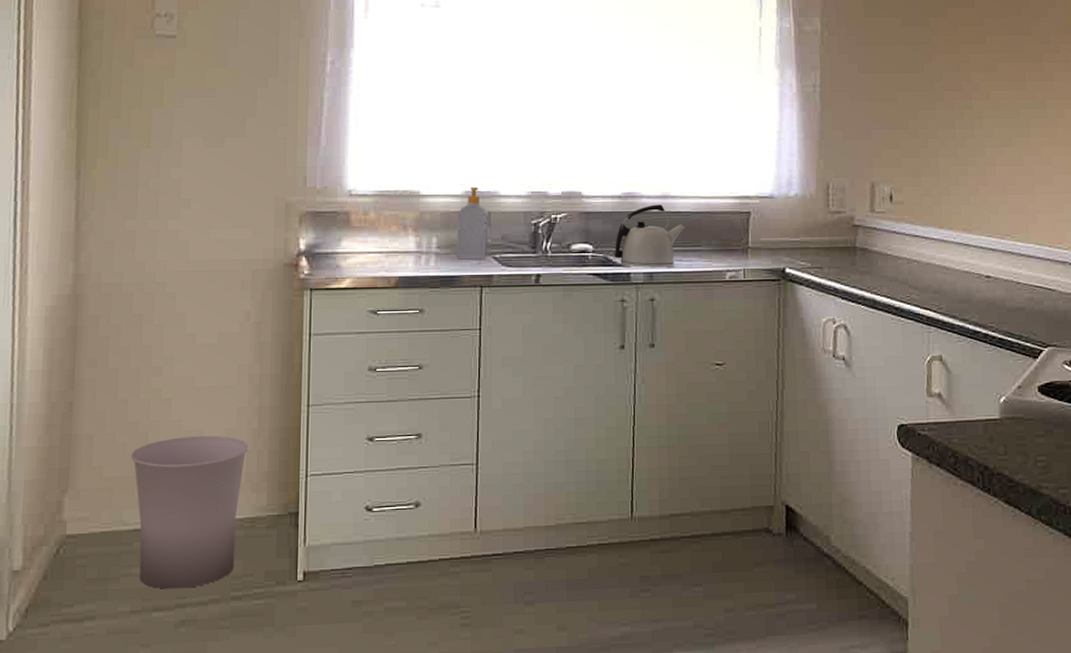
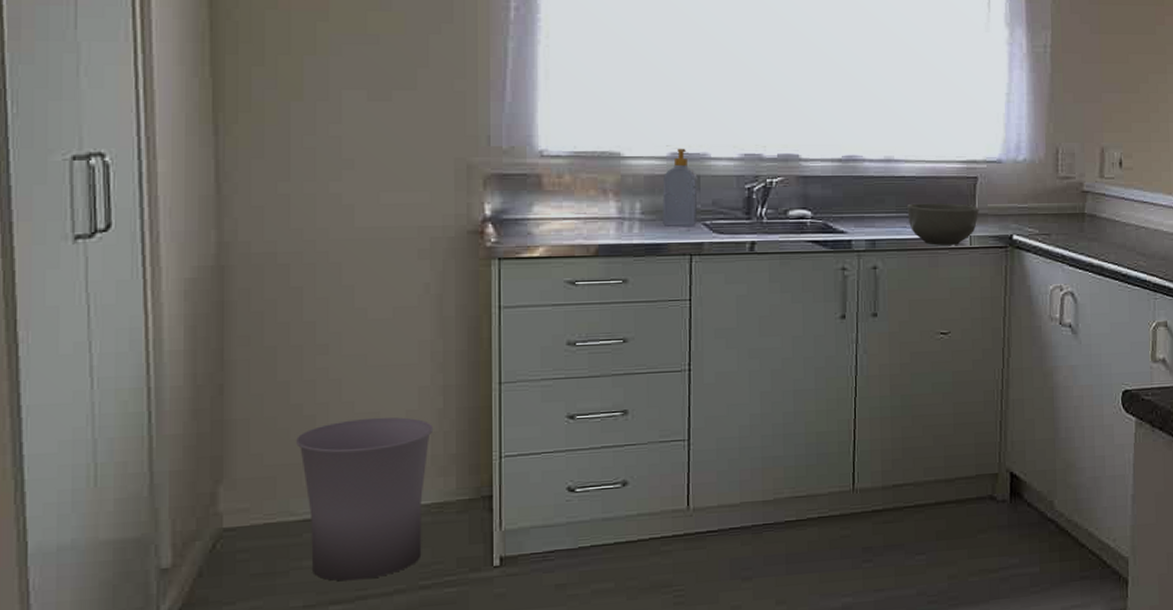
kettle: present [614,204,685,269] -> none [834,169,910,236]
bowl: none [683,237,752,279] -> present [907,203,979,246]

